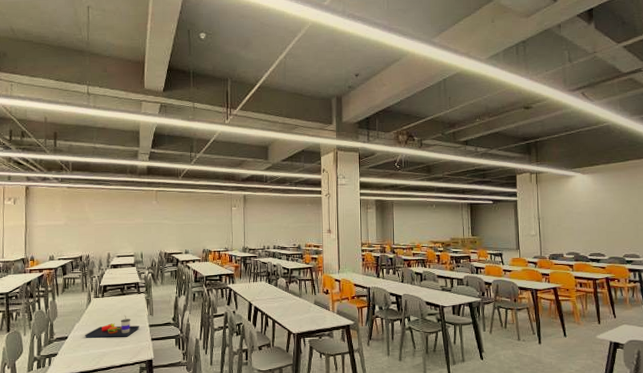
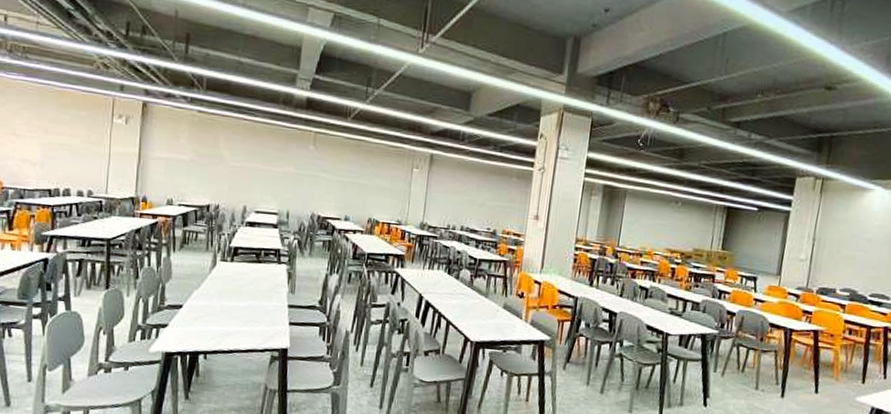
food tray: present [85,315,139,338] -> none [205,288,276,316]

